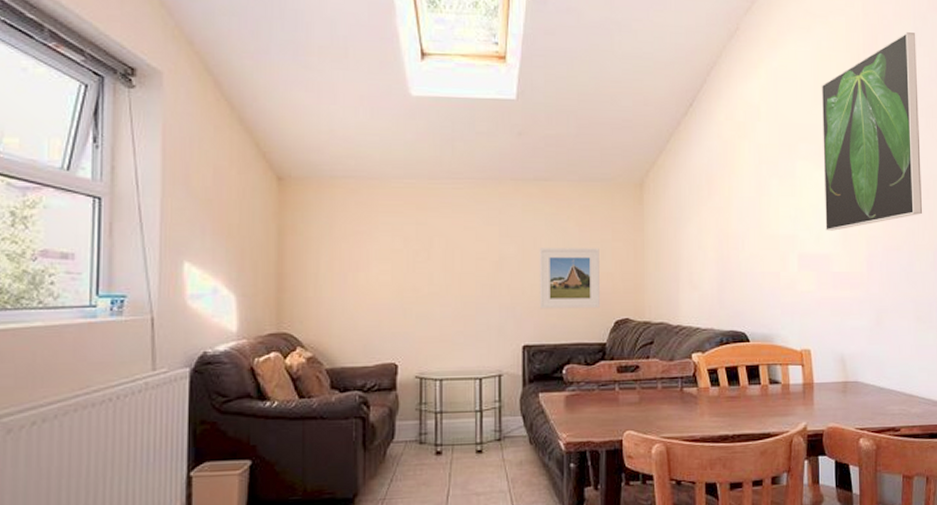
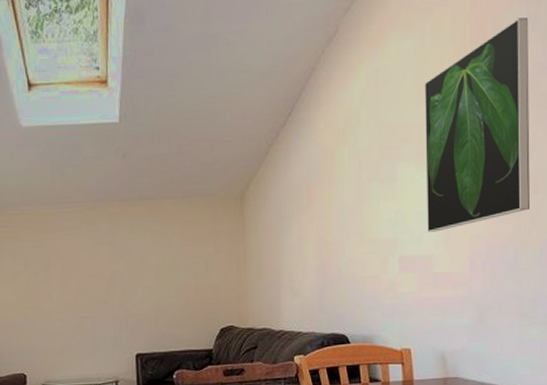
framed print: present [539,248,600,309] -> none [147,261,205,320]

